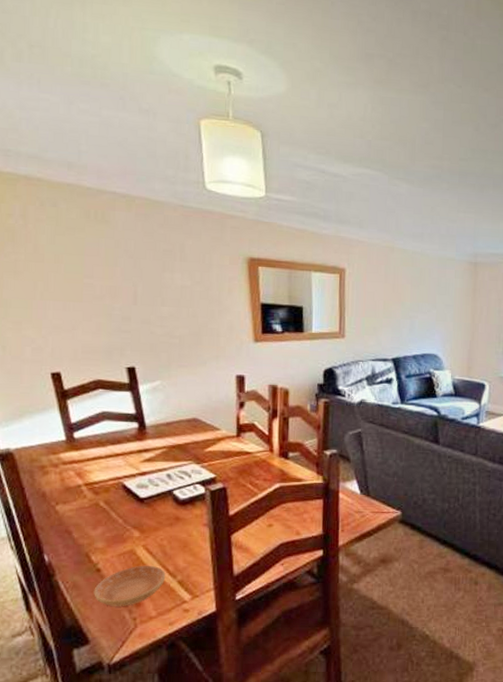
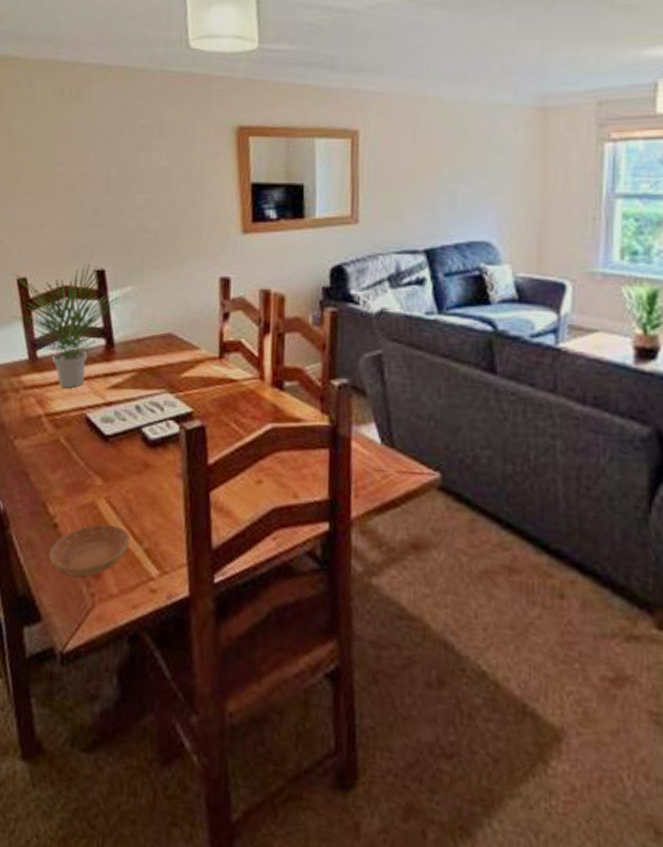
potted plant: none [47,361,149,463] -> present [13,263,120,389]

